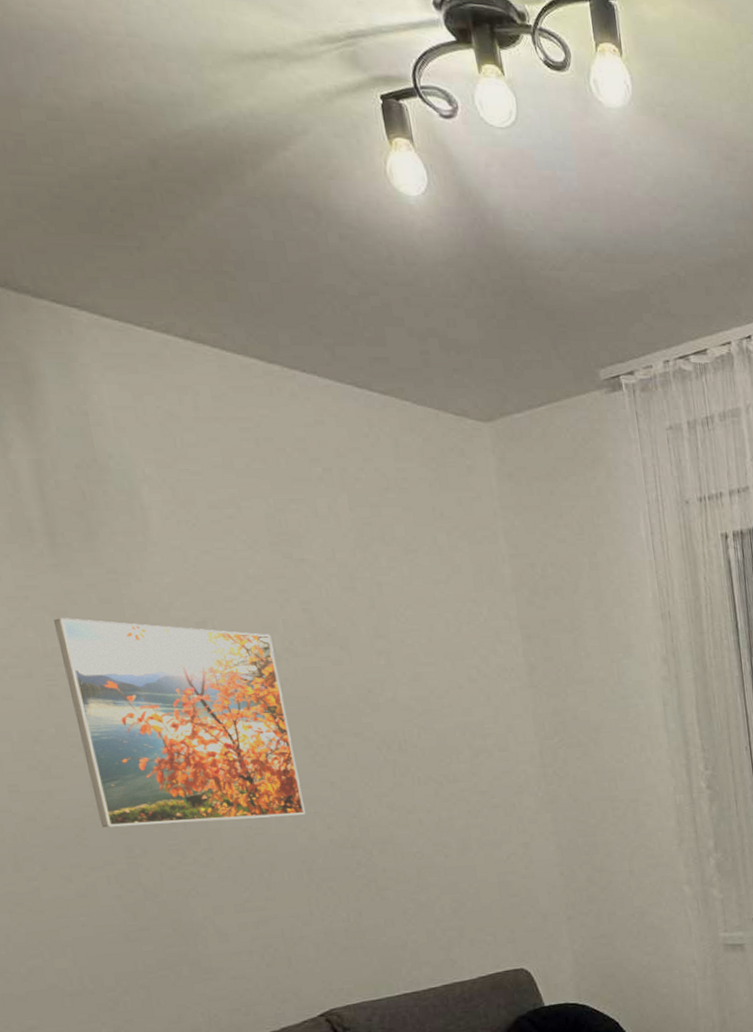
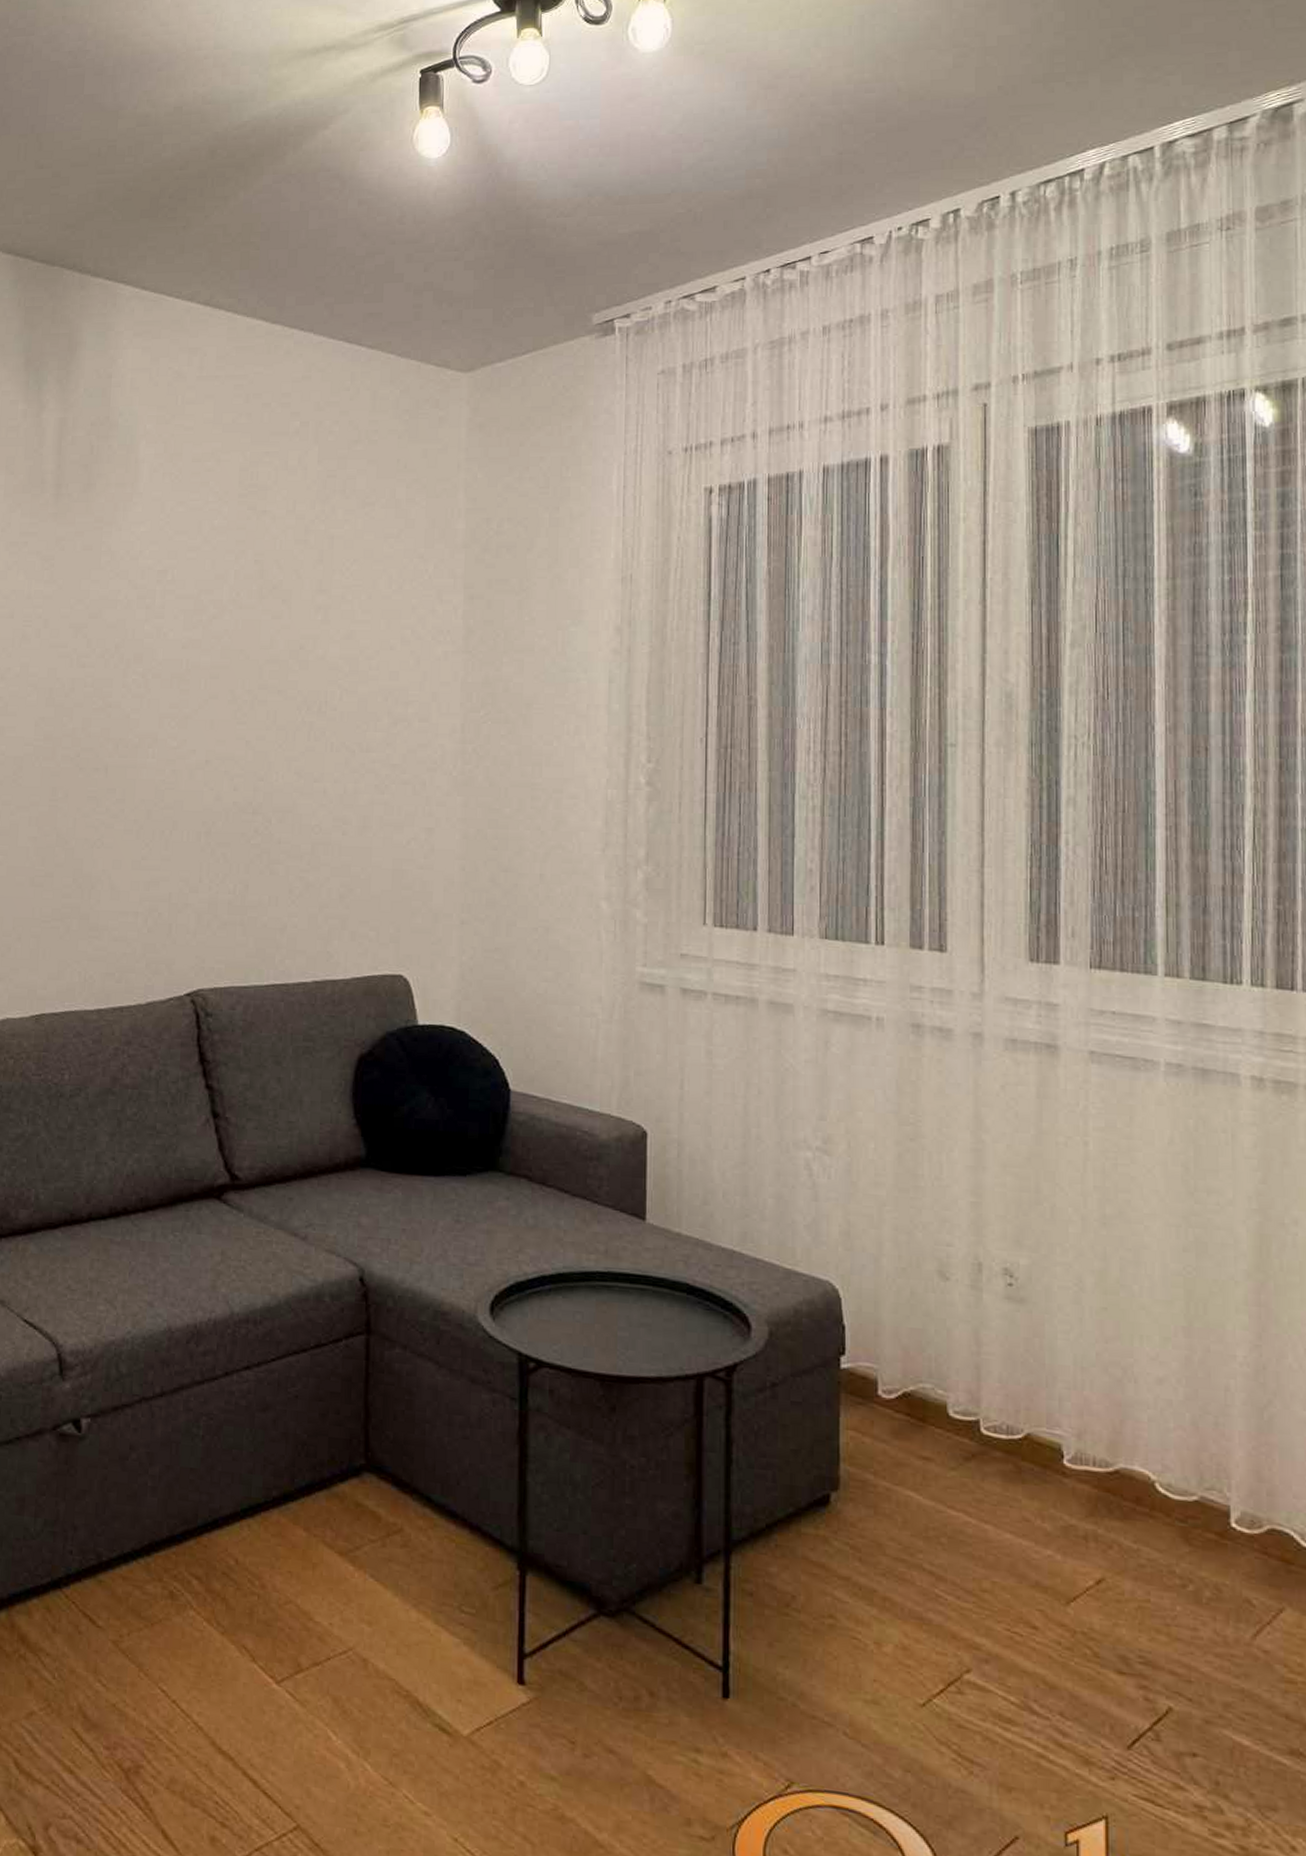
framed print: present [54,618,306,828] -> none [36,563,221,773]

